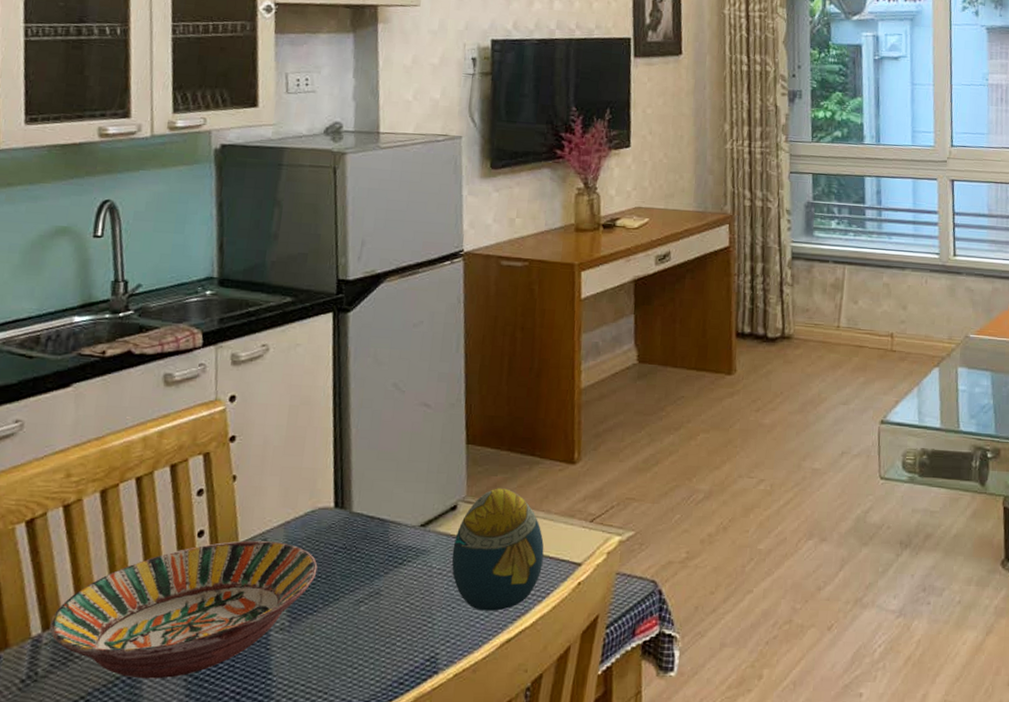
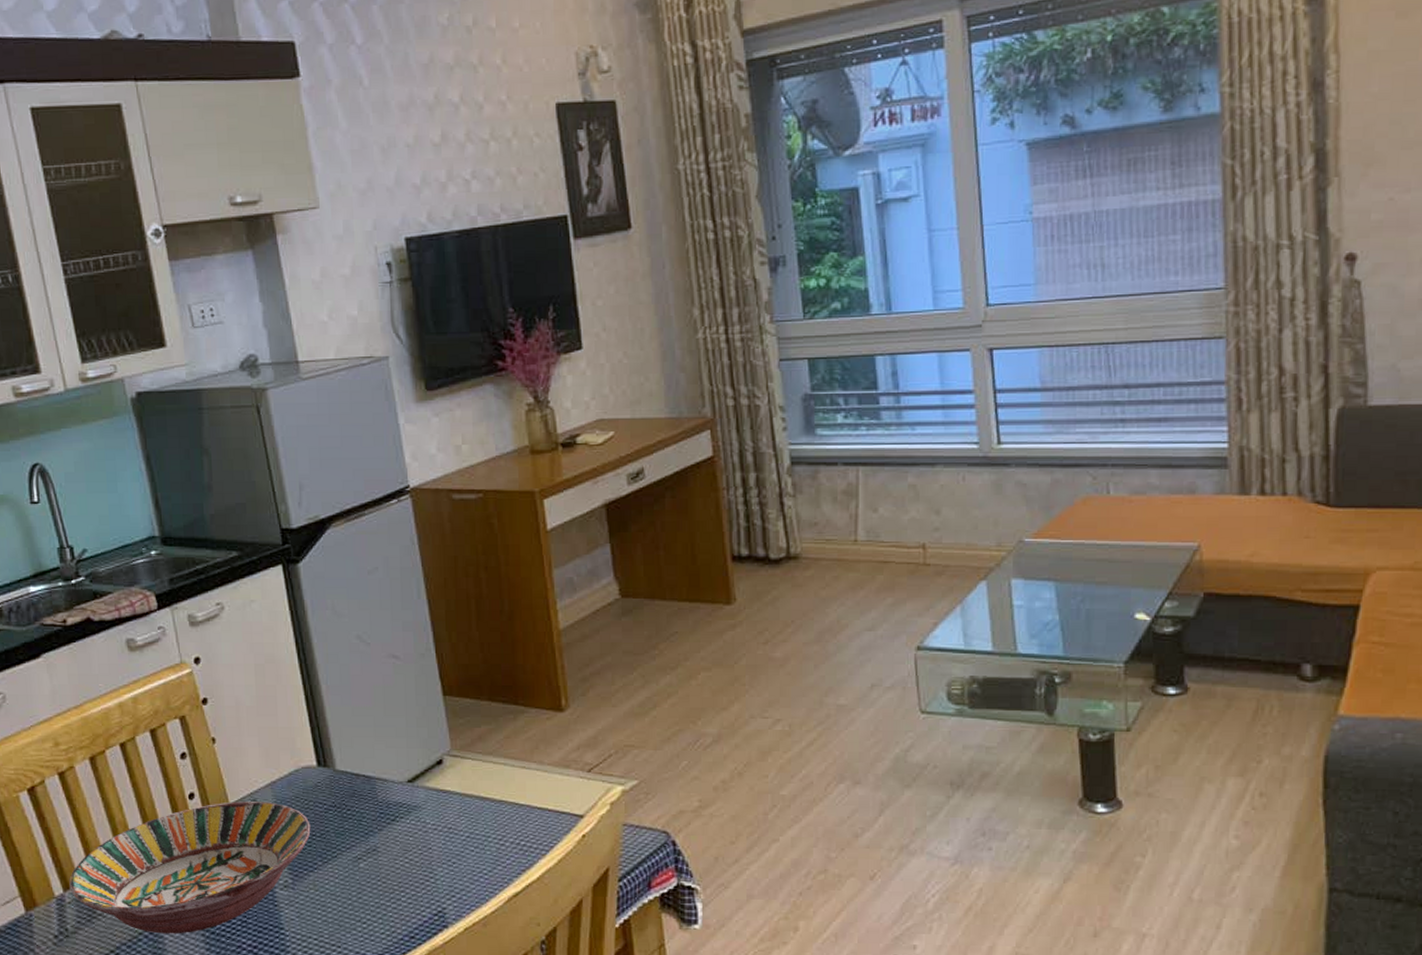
decorative egg: present [451,488,544,611] -> none [444,740,542,865]

